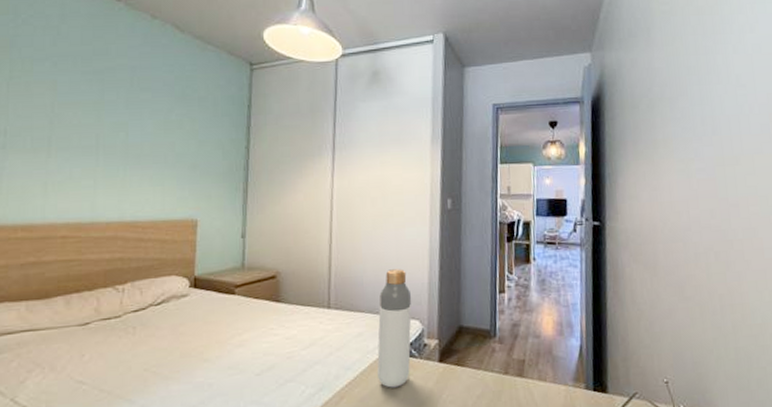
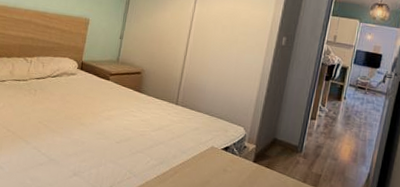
bottle: present [377,269,412,388] -> none [205,84,241,174]

